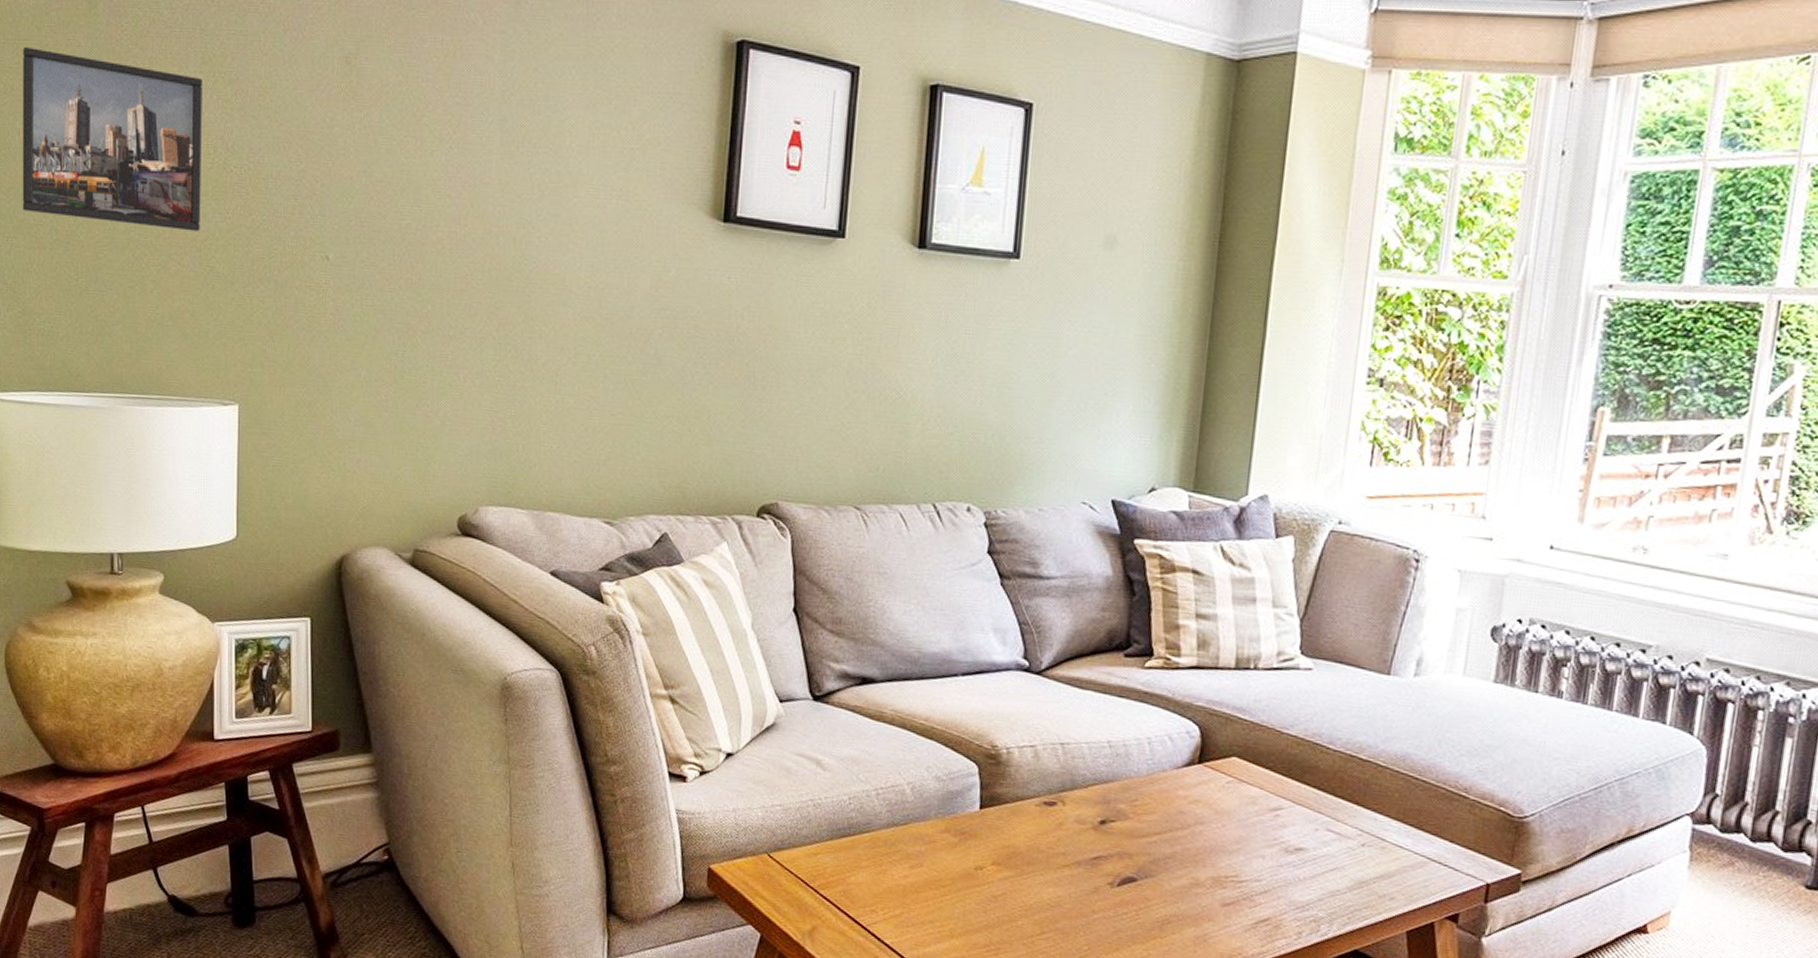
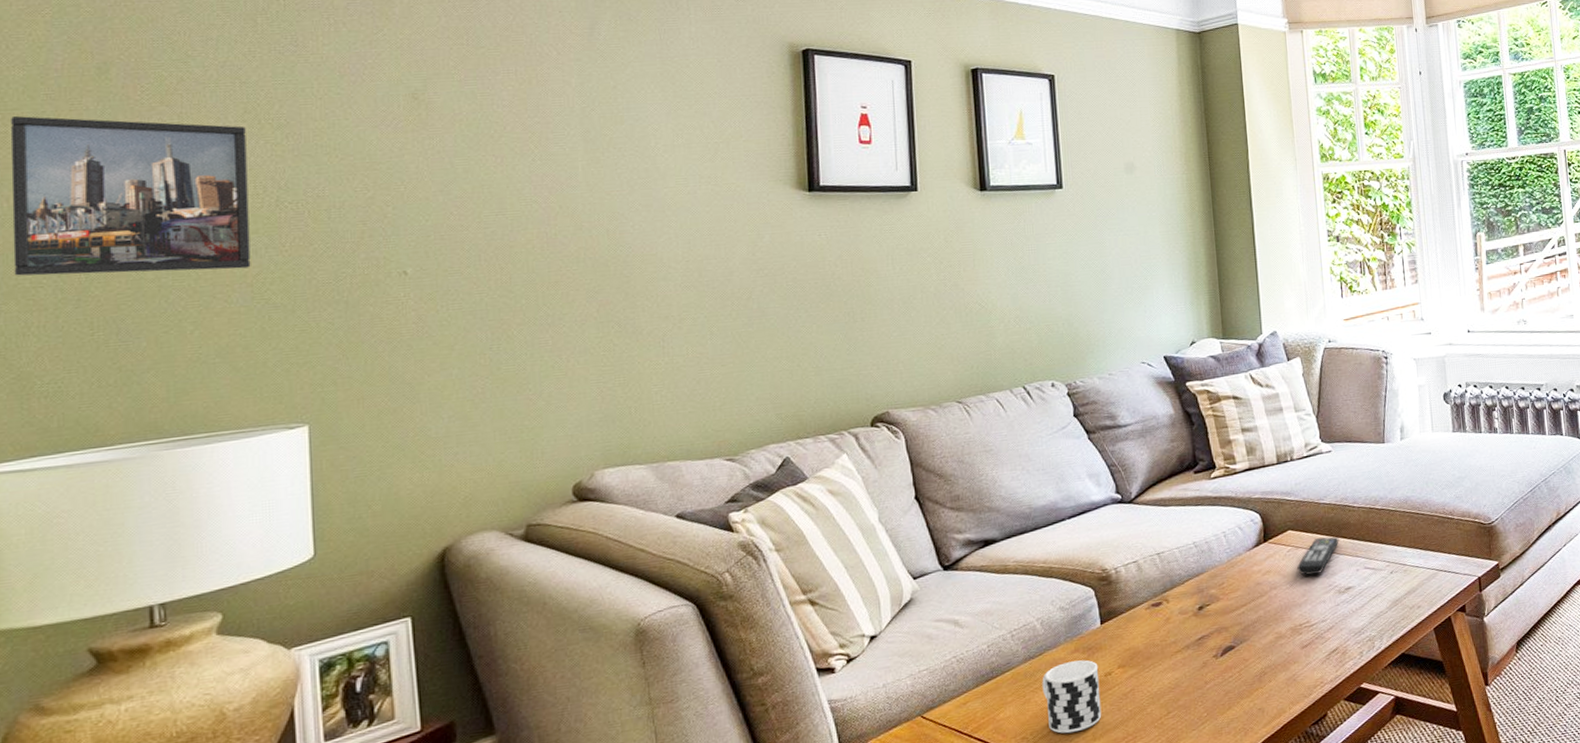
cup: none [902,840,969,923] -> present [1042,660,1102,734]
remote control: none [1235,776,1300,822] -> present [1297,537,1339,576]

